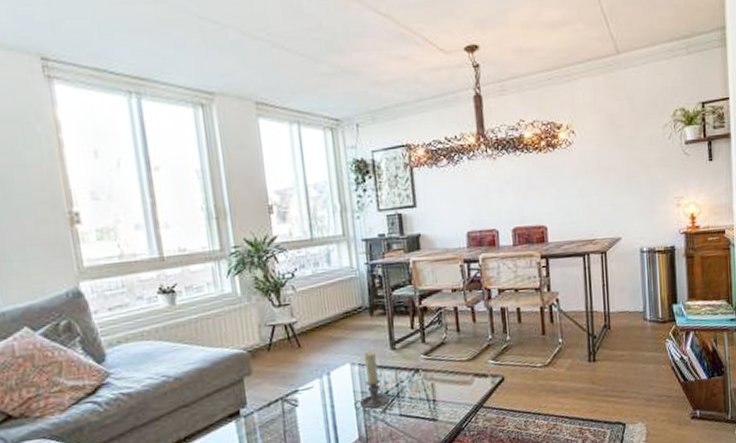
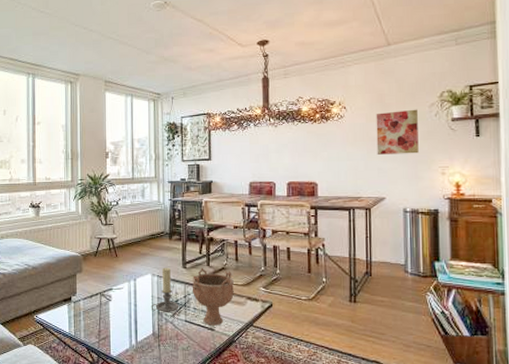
decorative bowl: none [404,345,458,416] -> present [192,267,234,326]
wall art: none [607,131,654,188] -> present [376,109,419,155]

